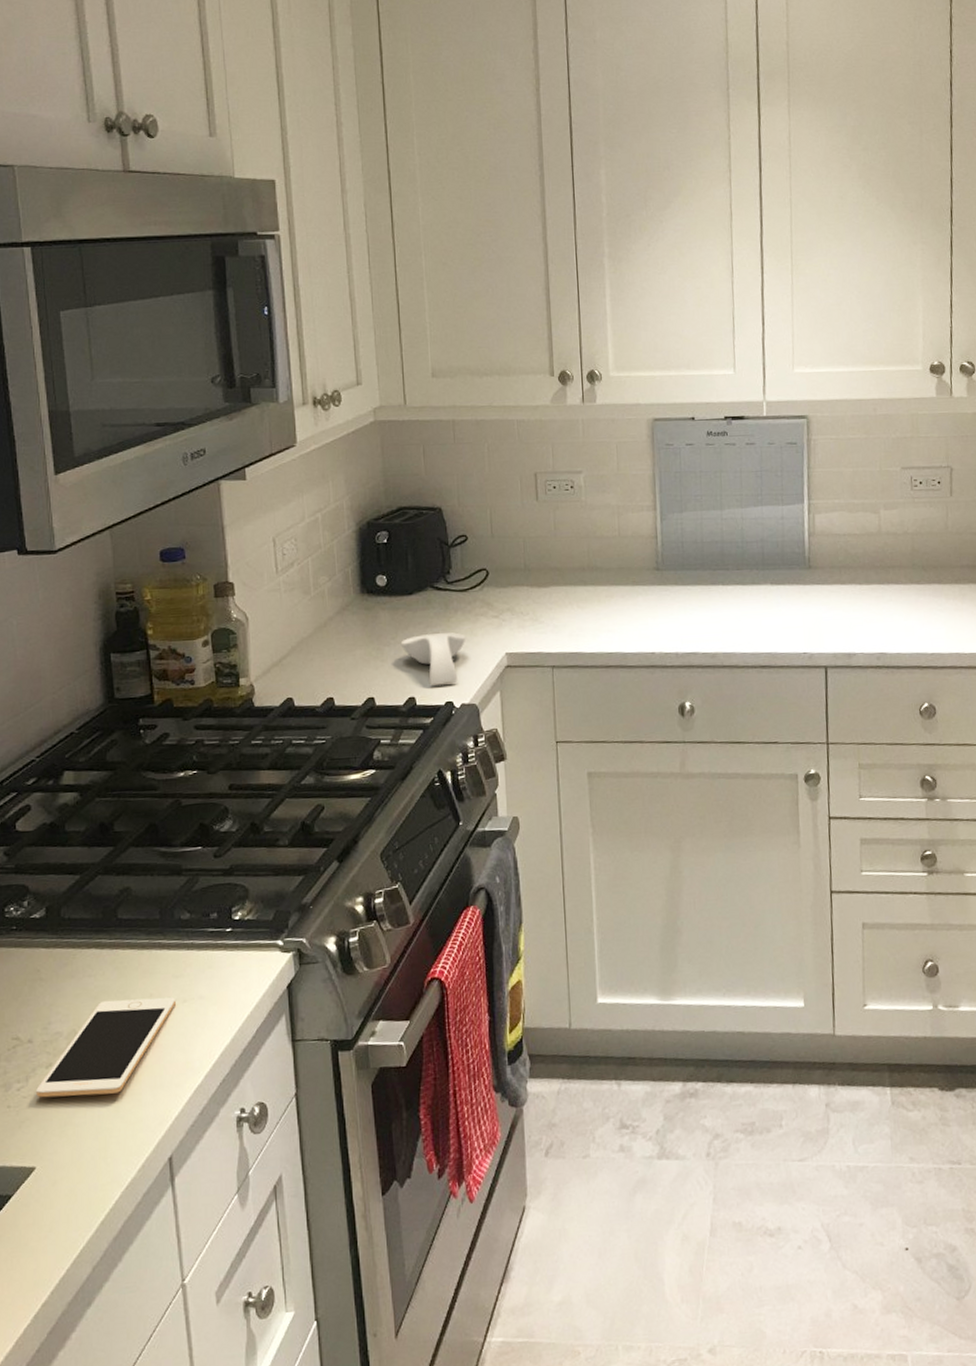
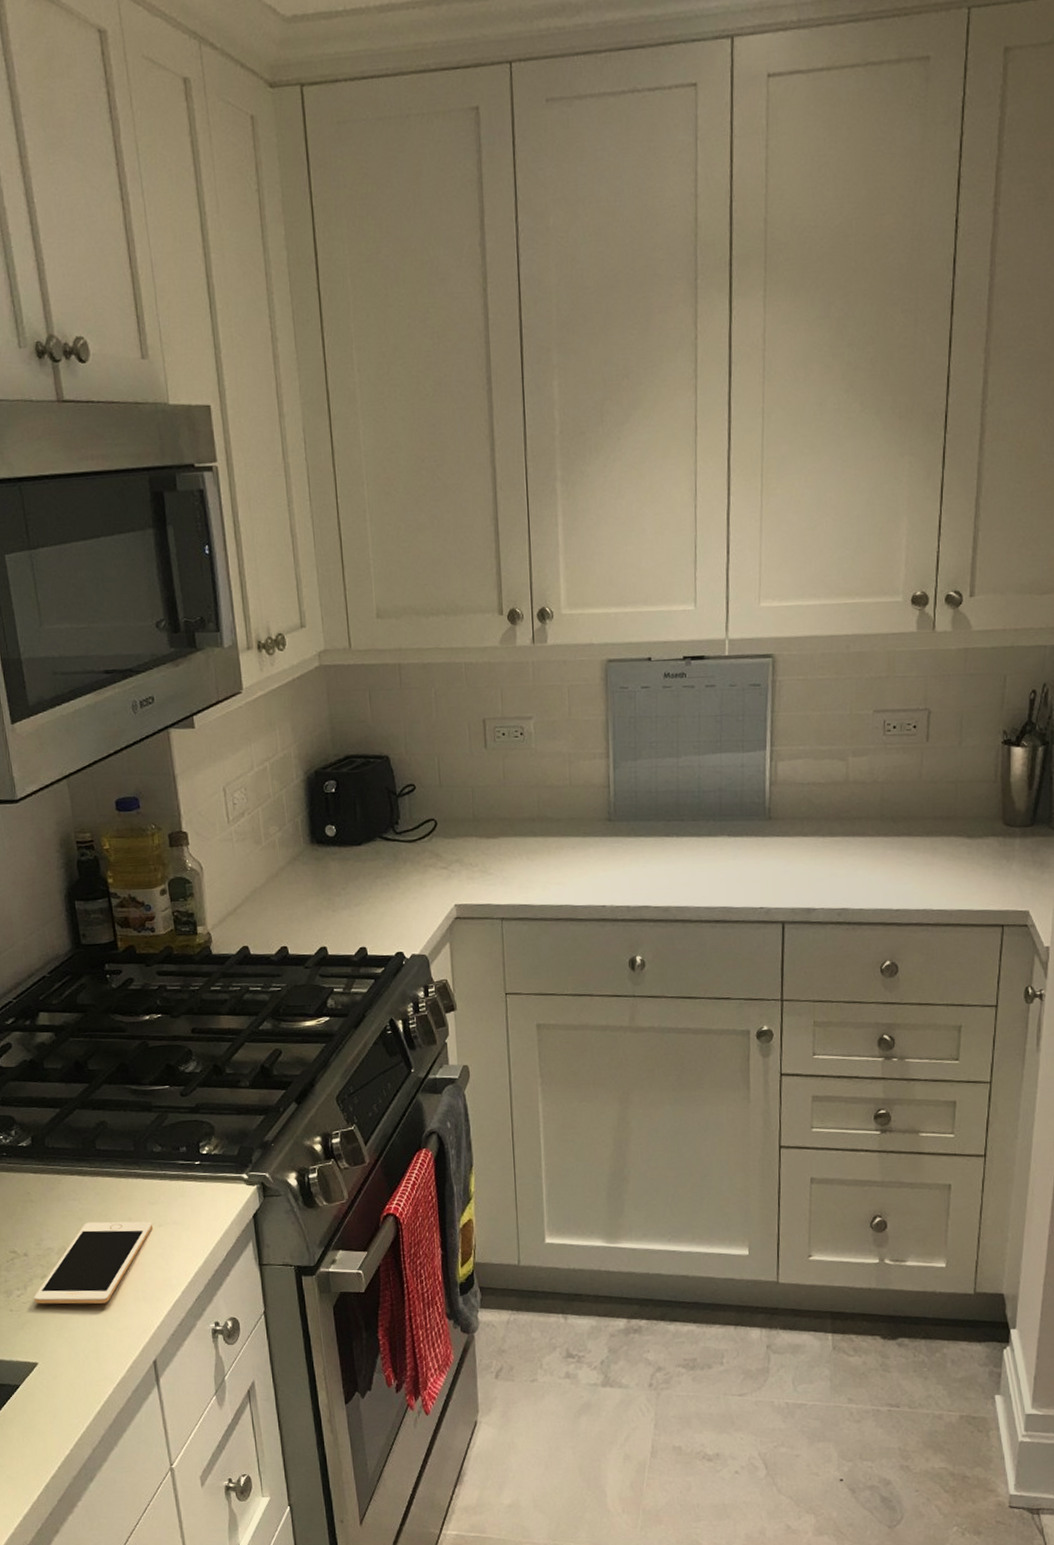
spoon rest: present [400,632,466,686] -> none [351,883,416,936]

